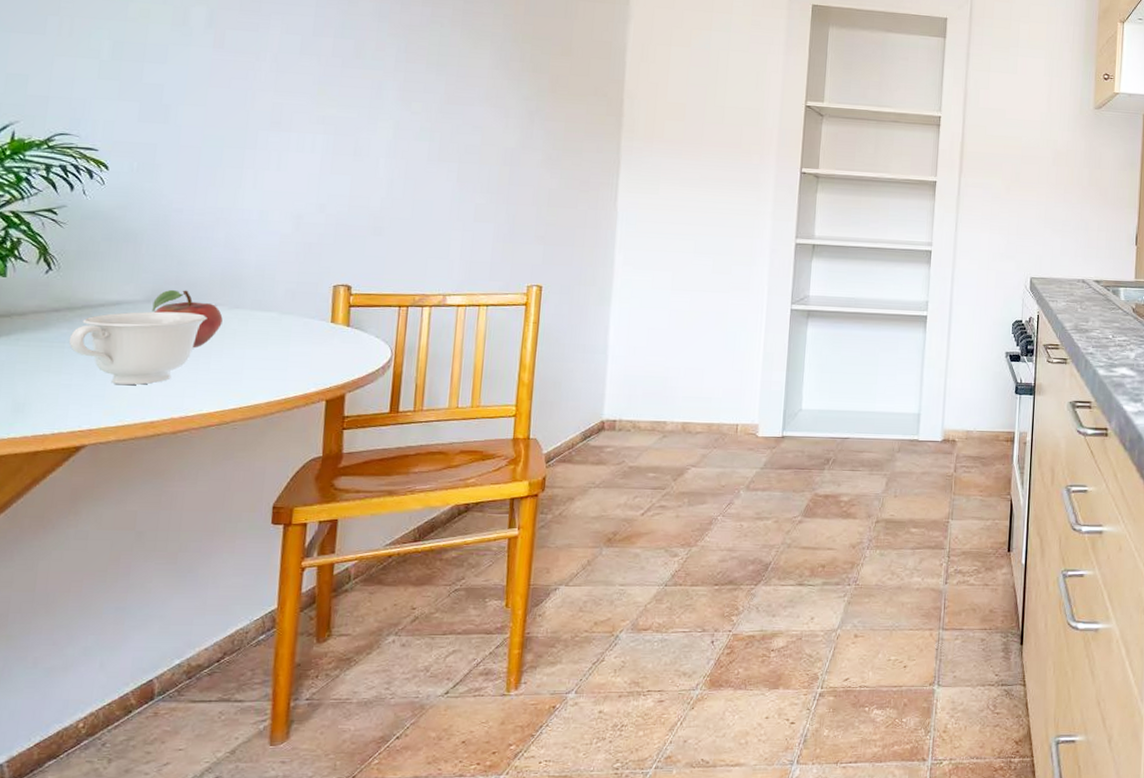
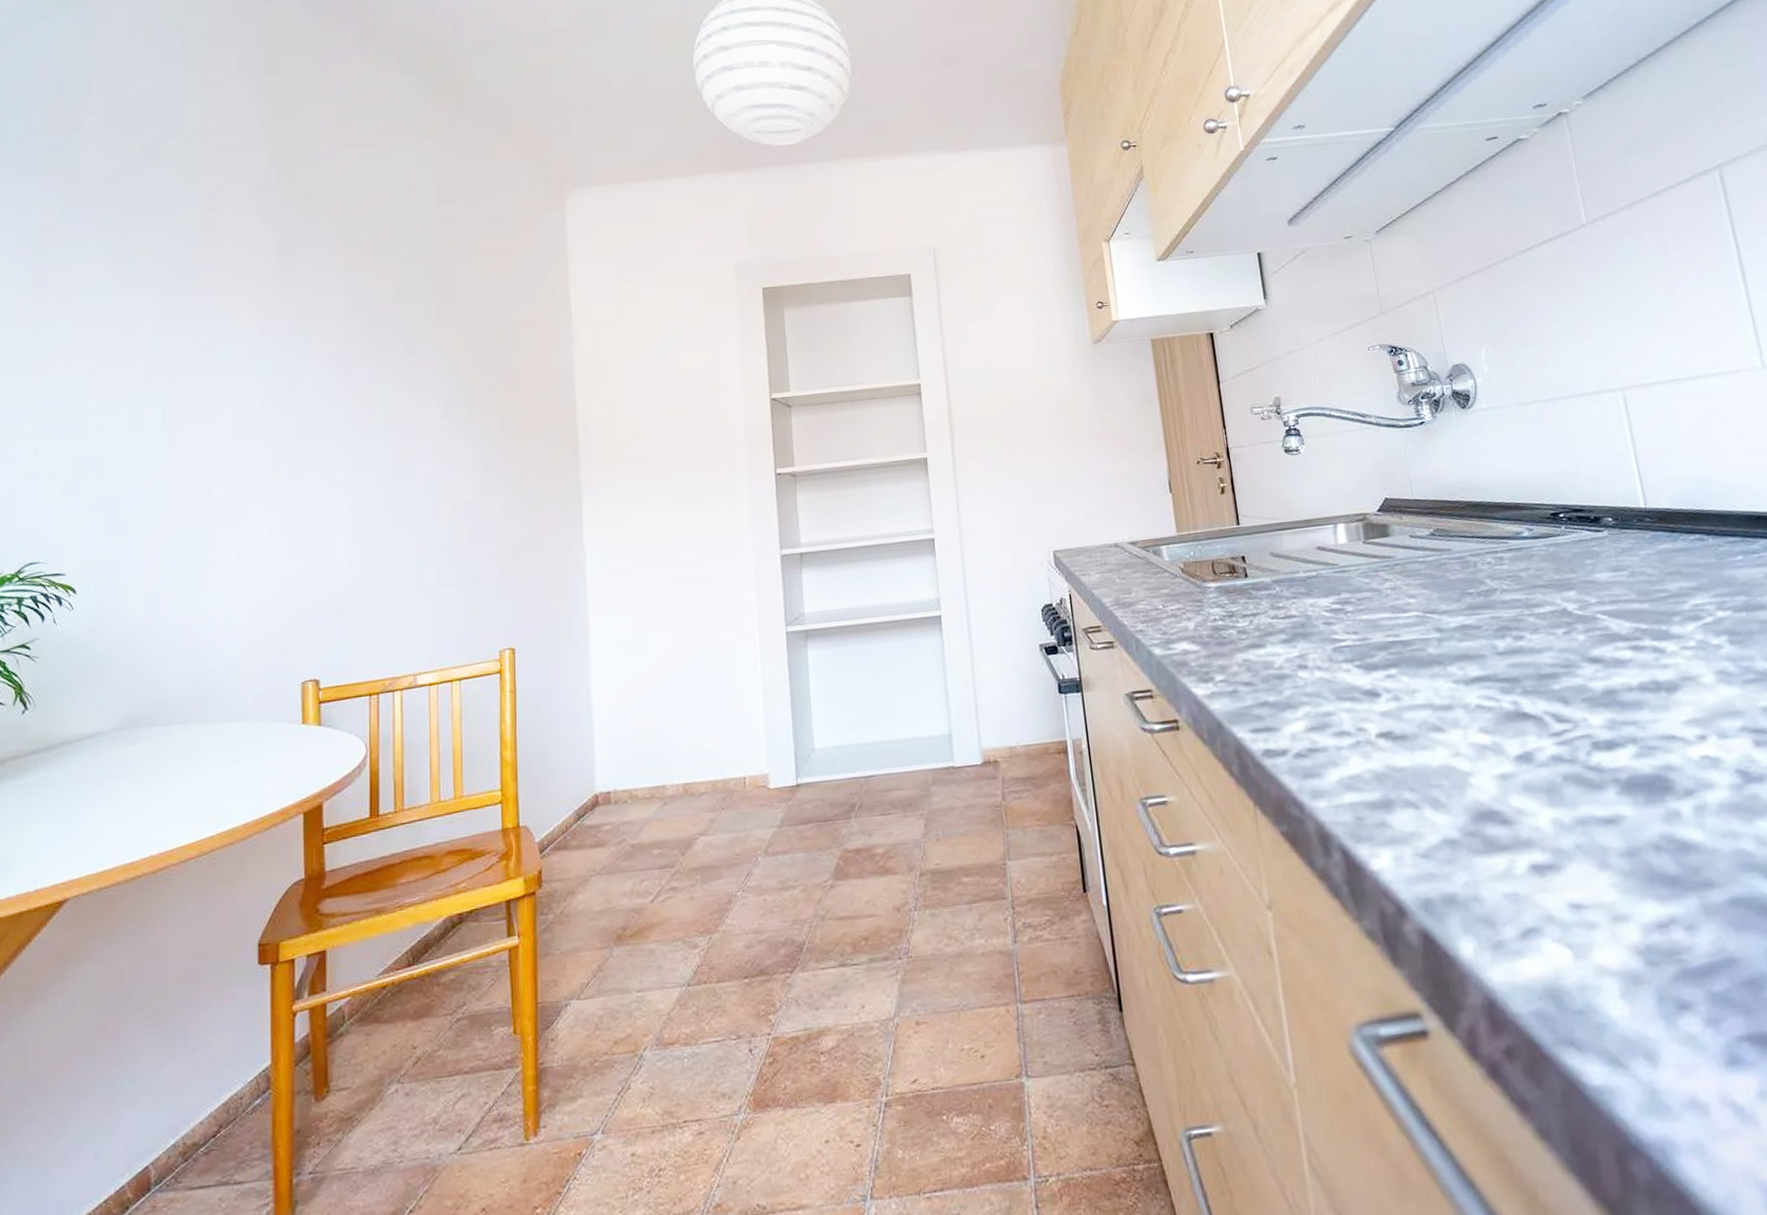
teacup: present [68,311,207,386] -> none [47,734,179,826]
fruit: present [152,289,223,349] -> none [125,710,194,774]

